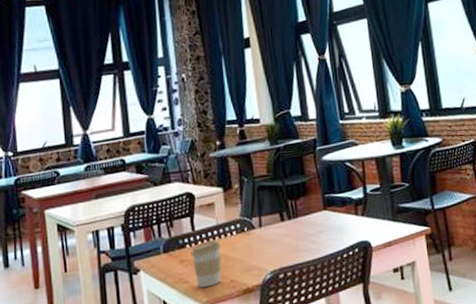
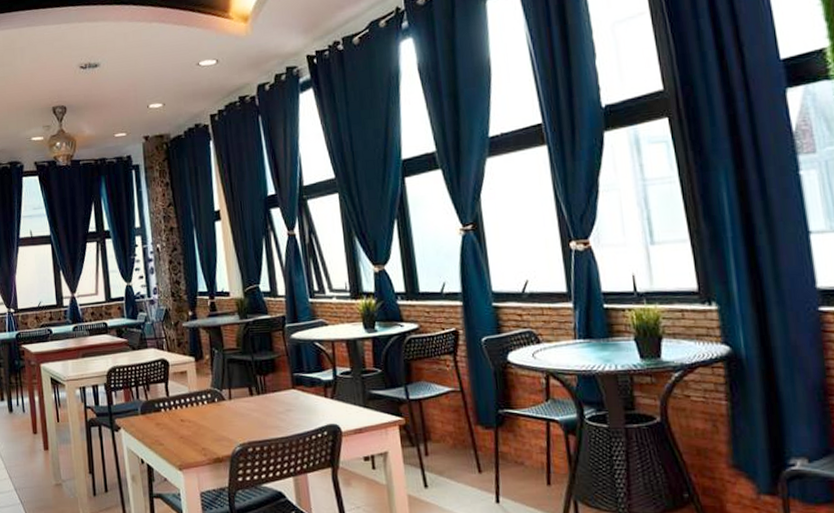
coffee cup: present [191,239,222,288] -> none [165,407,194,452]

